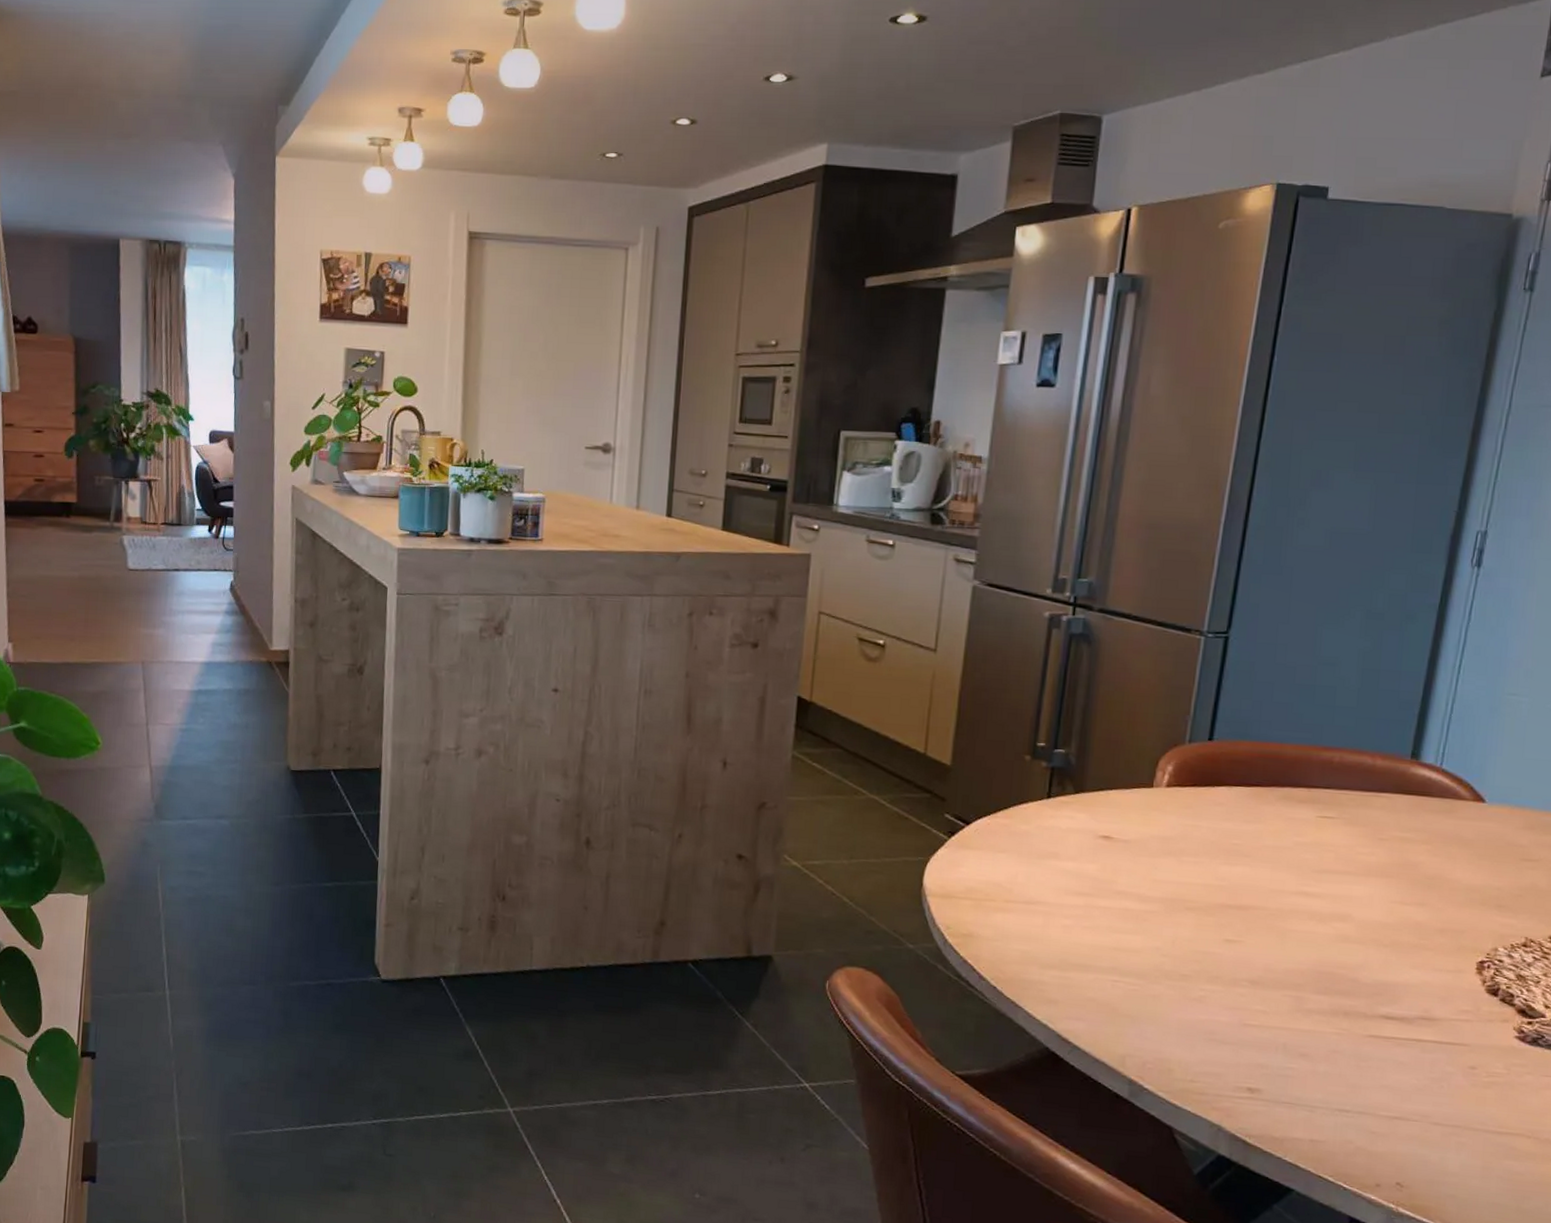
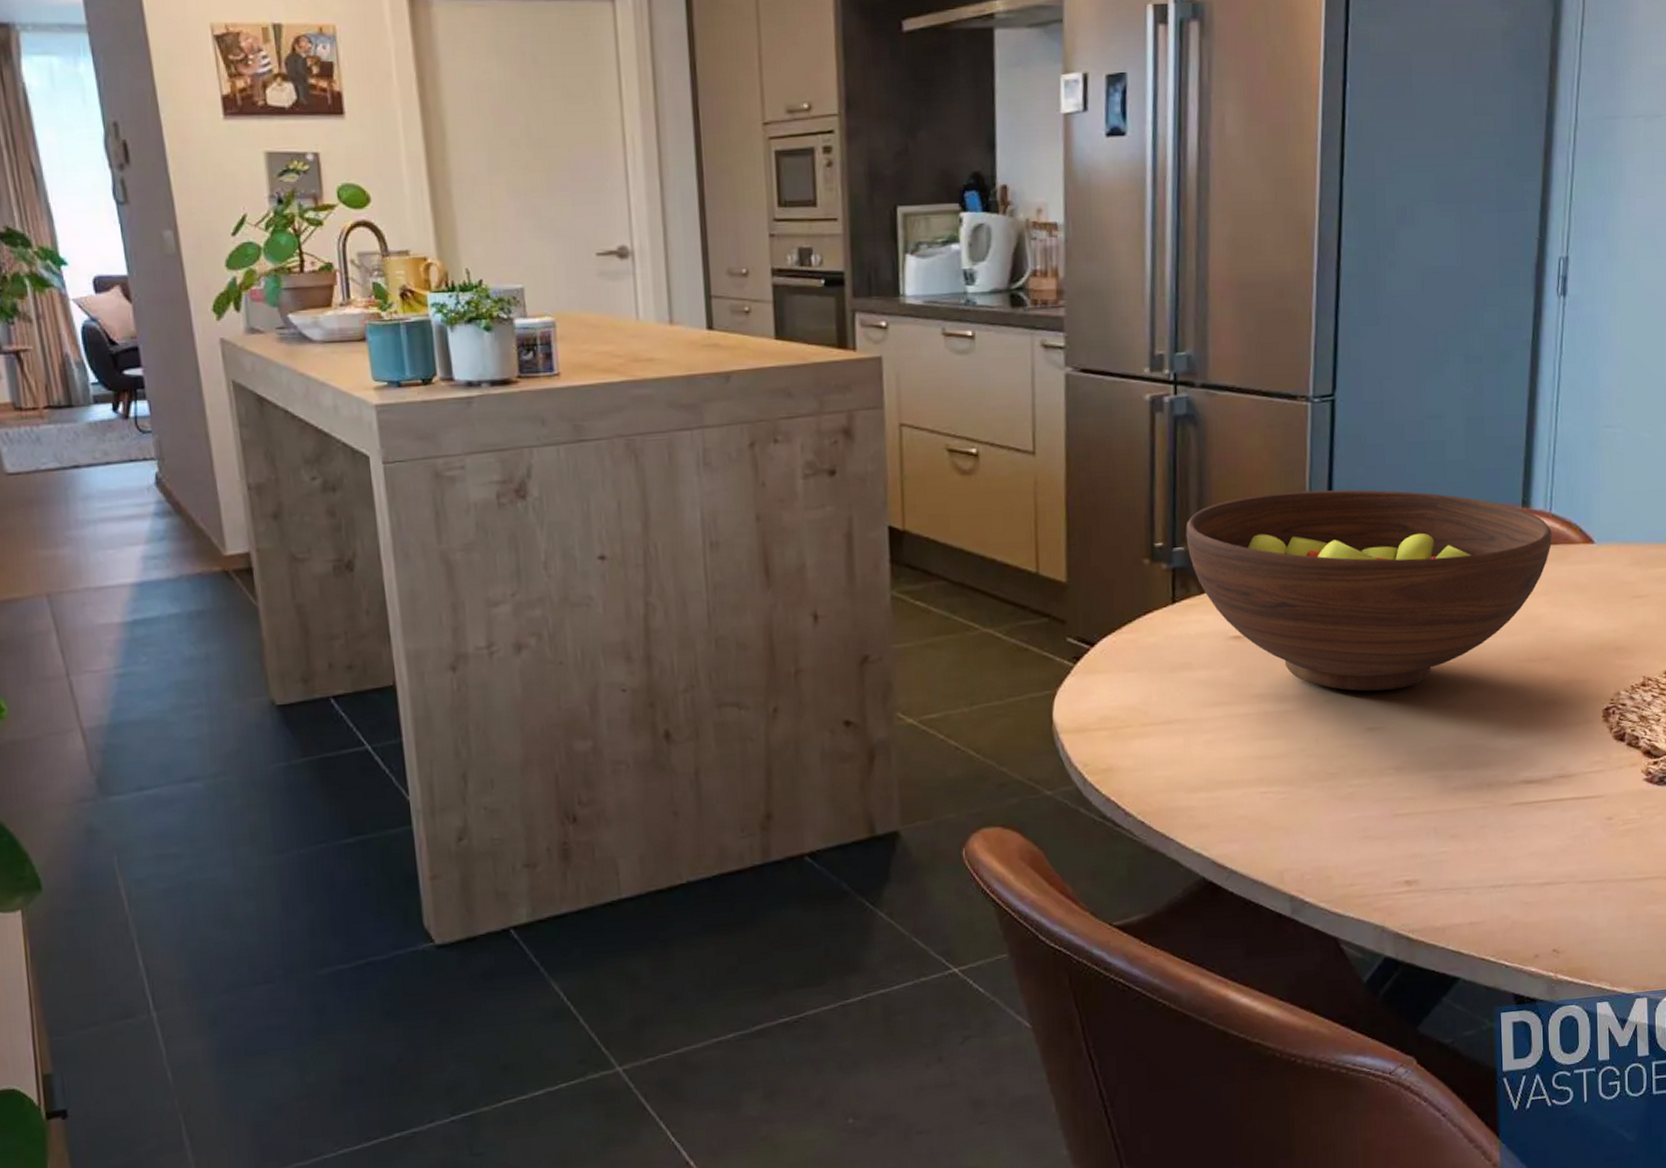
fruit bowl: none [1068,713,1441,909] -> present [1186,489,1552,692]

